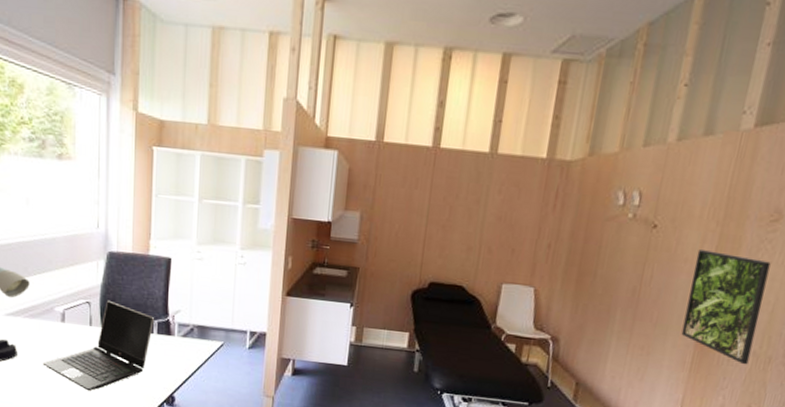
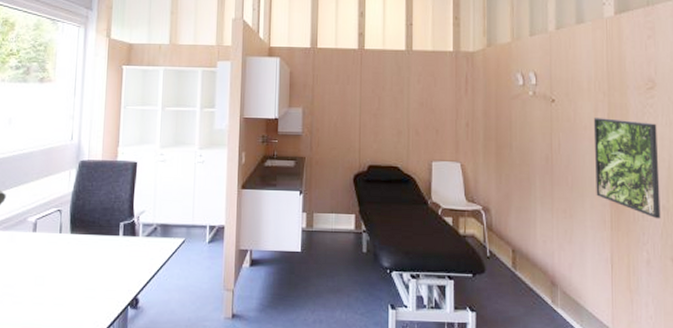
laptop computer: present [42,300,155,391] -> none [12,206,121,300]

